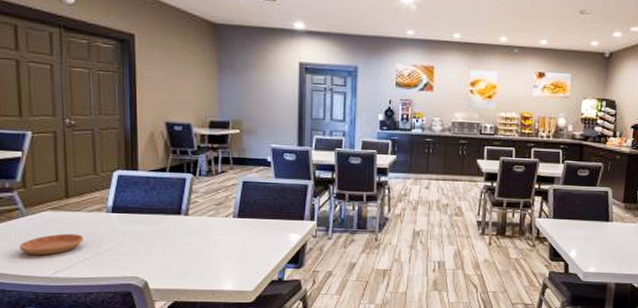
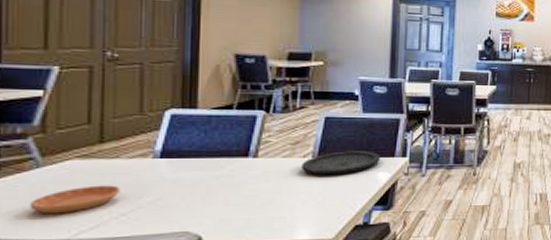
plate: none [225,213,292,234] -> present [301,151,381,175]

